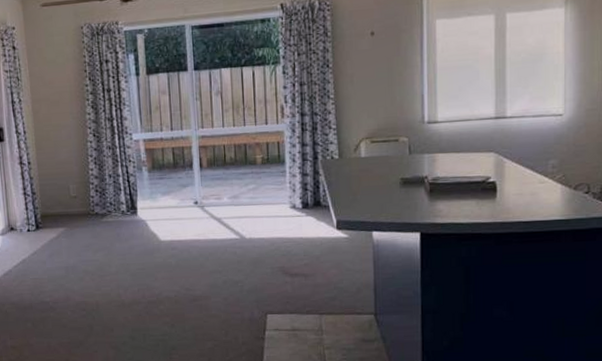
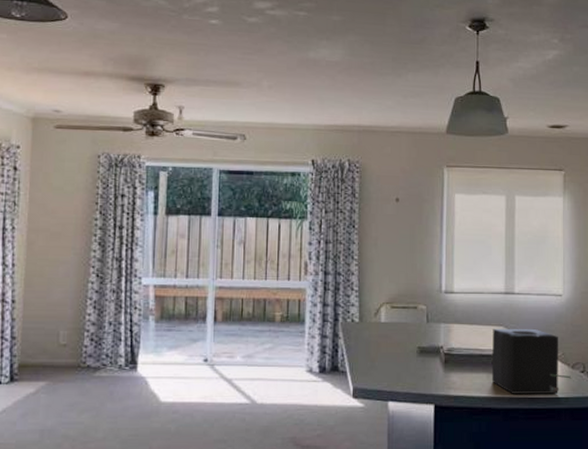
speaker: none [481,151,574,219] -> present [491,328,572,394]

